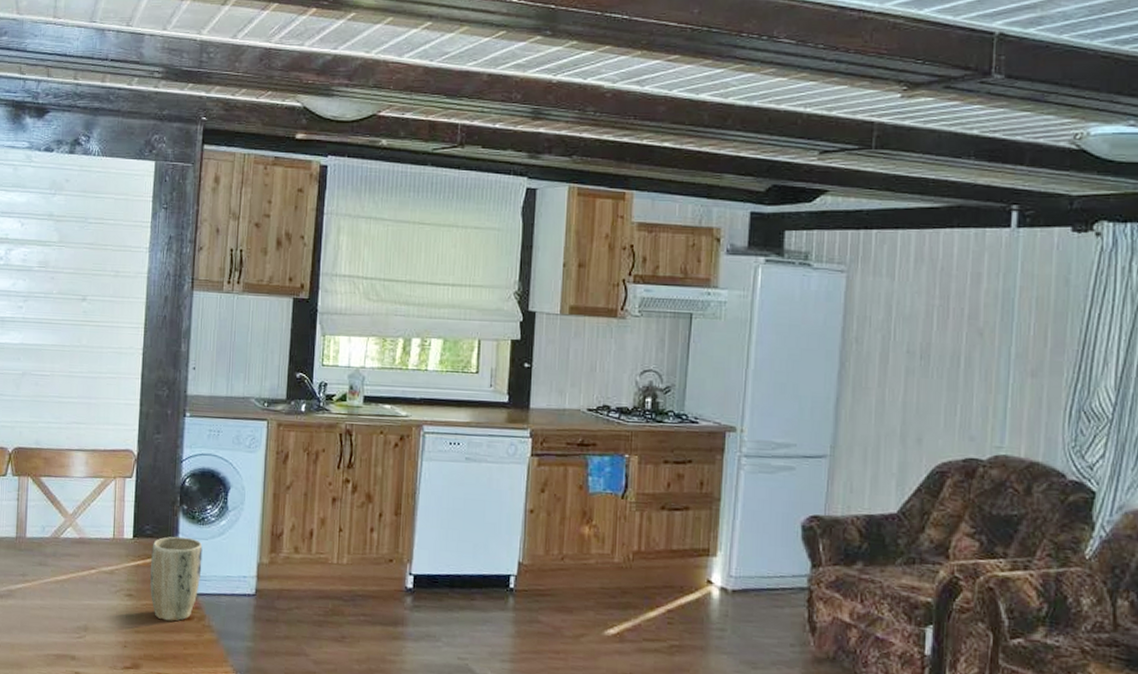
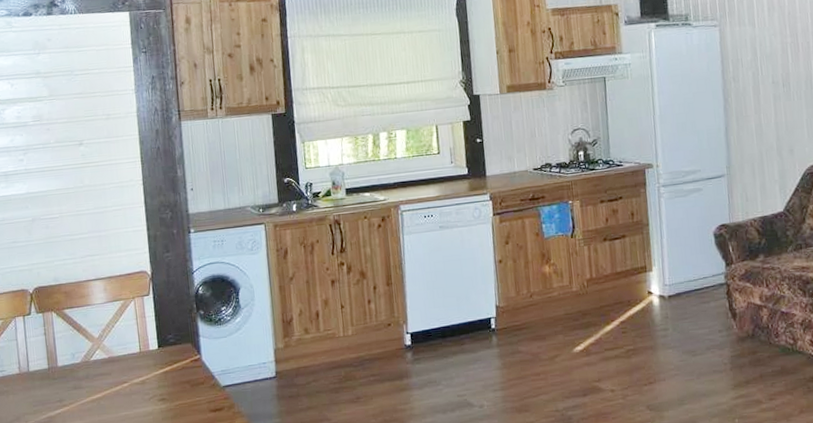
plant pot: present [150,536,203,622] -> none [177,338,225,416]

